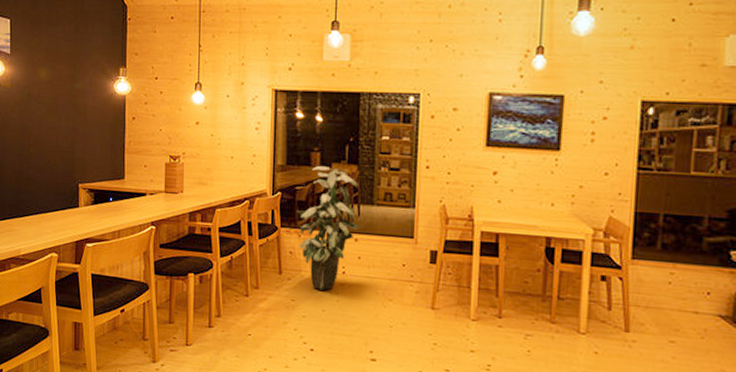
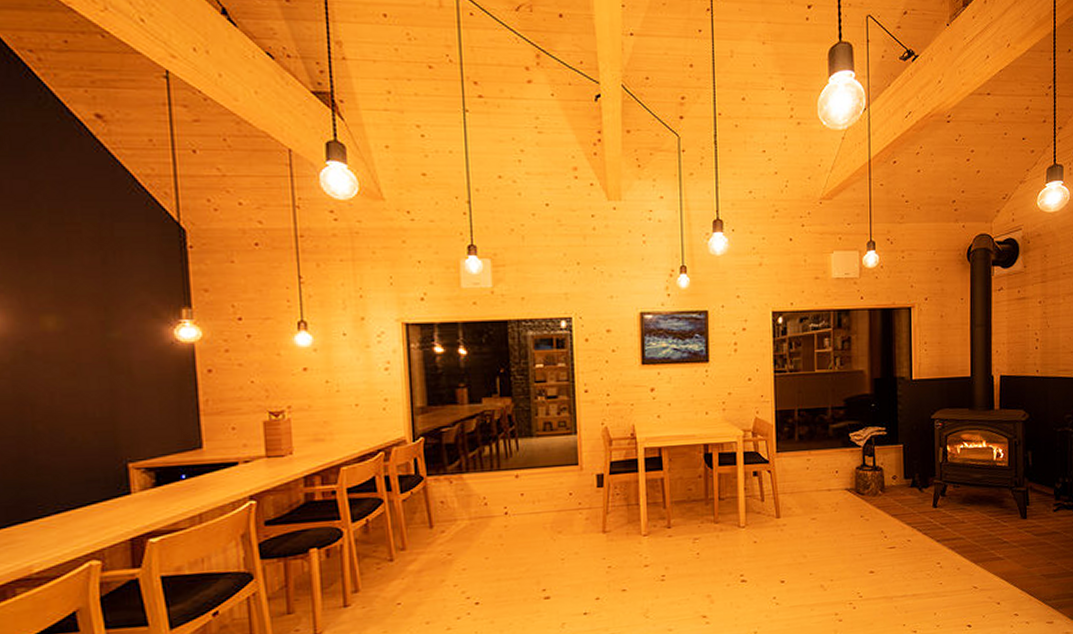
indoor plant: present [296,166,361,291] -> none [444,402,521,537]

